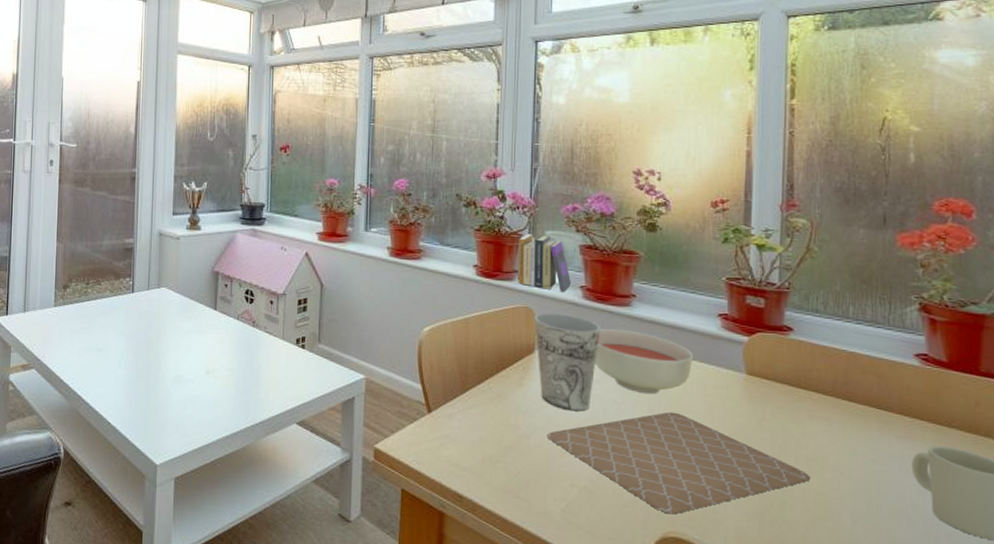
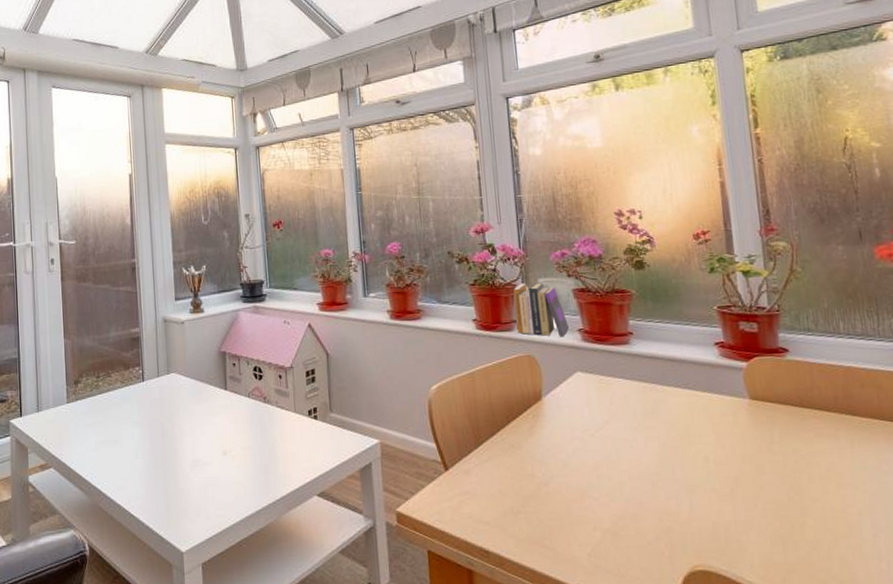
cup: present [534,313,600,412] -> none [538,358,604,454]
placemat: present [547,412,811,515] -> none [564,444,827,548]
bowl: present [594,328,694,394] -> none [601,367,697,429]

